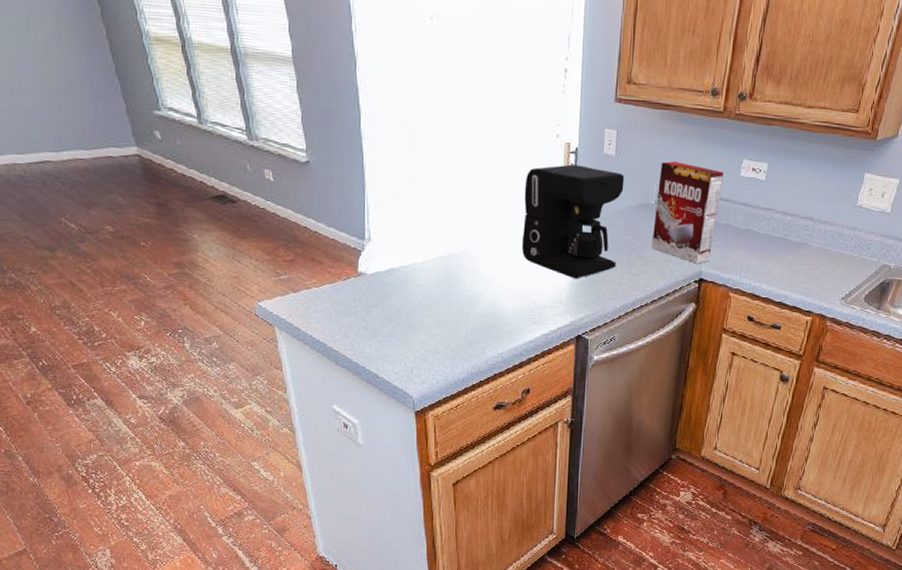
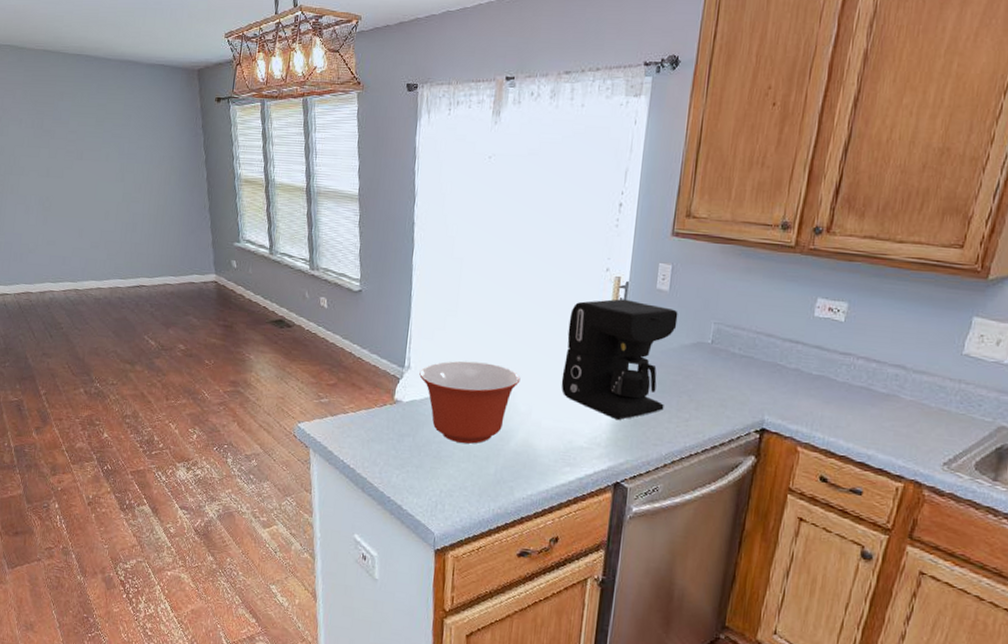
mixing bowl: none [381,230,483,310] -> present [419,360,521,444]
cereal box: present [651,161,723,264] -> none [705,298,793,412]

